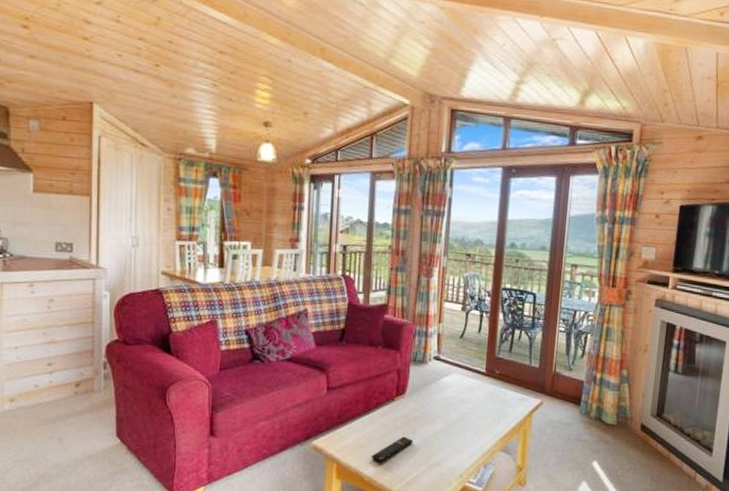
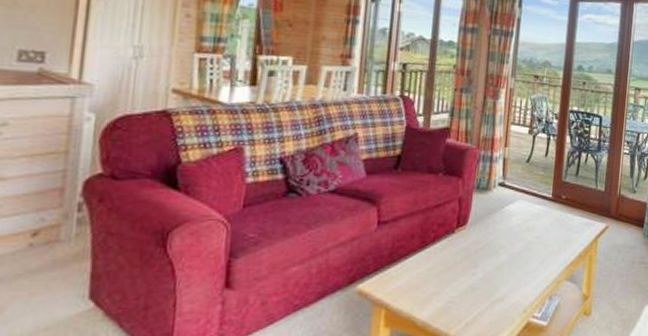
remote control: present [372,436,414,463] -> none [427,272,475,304]

